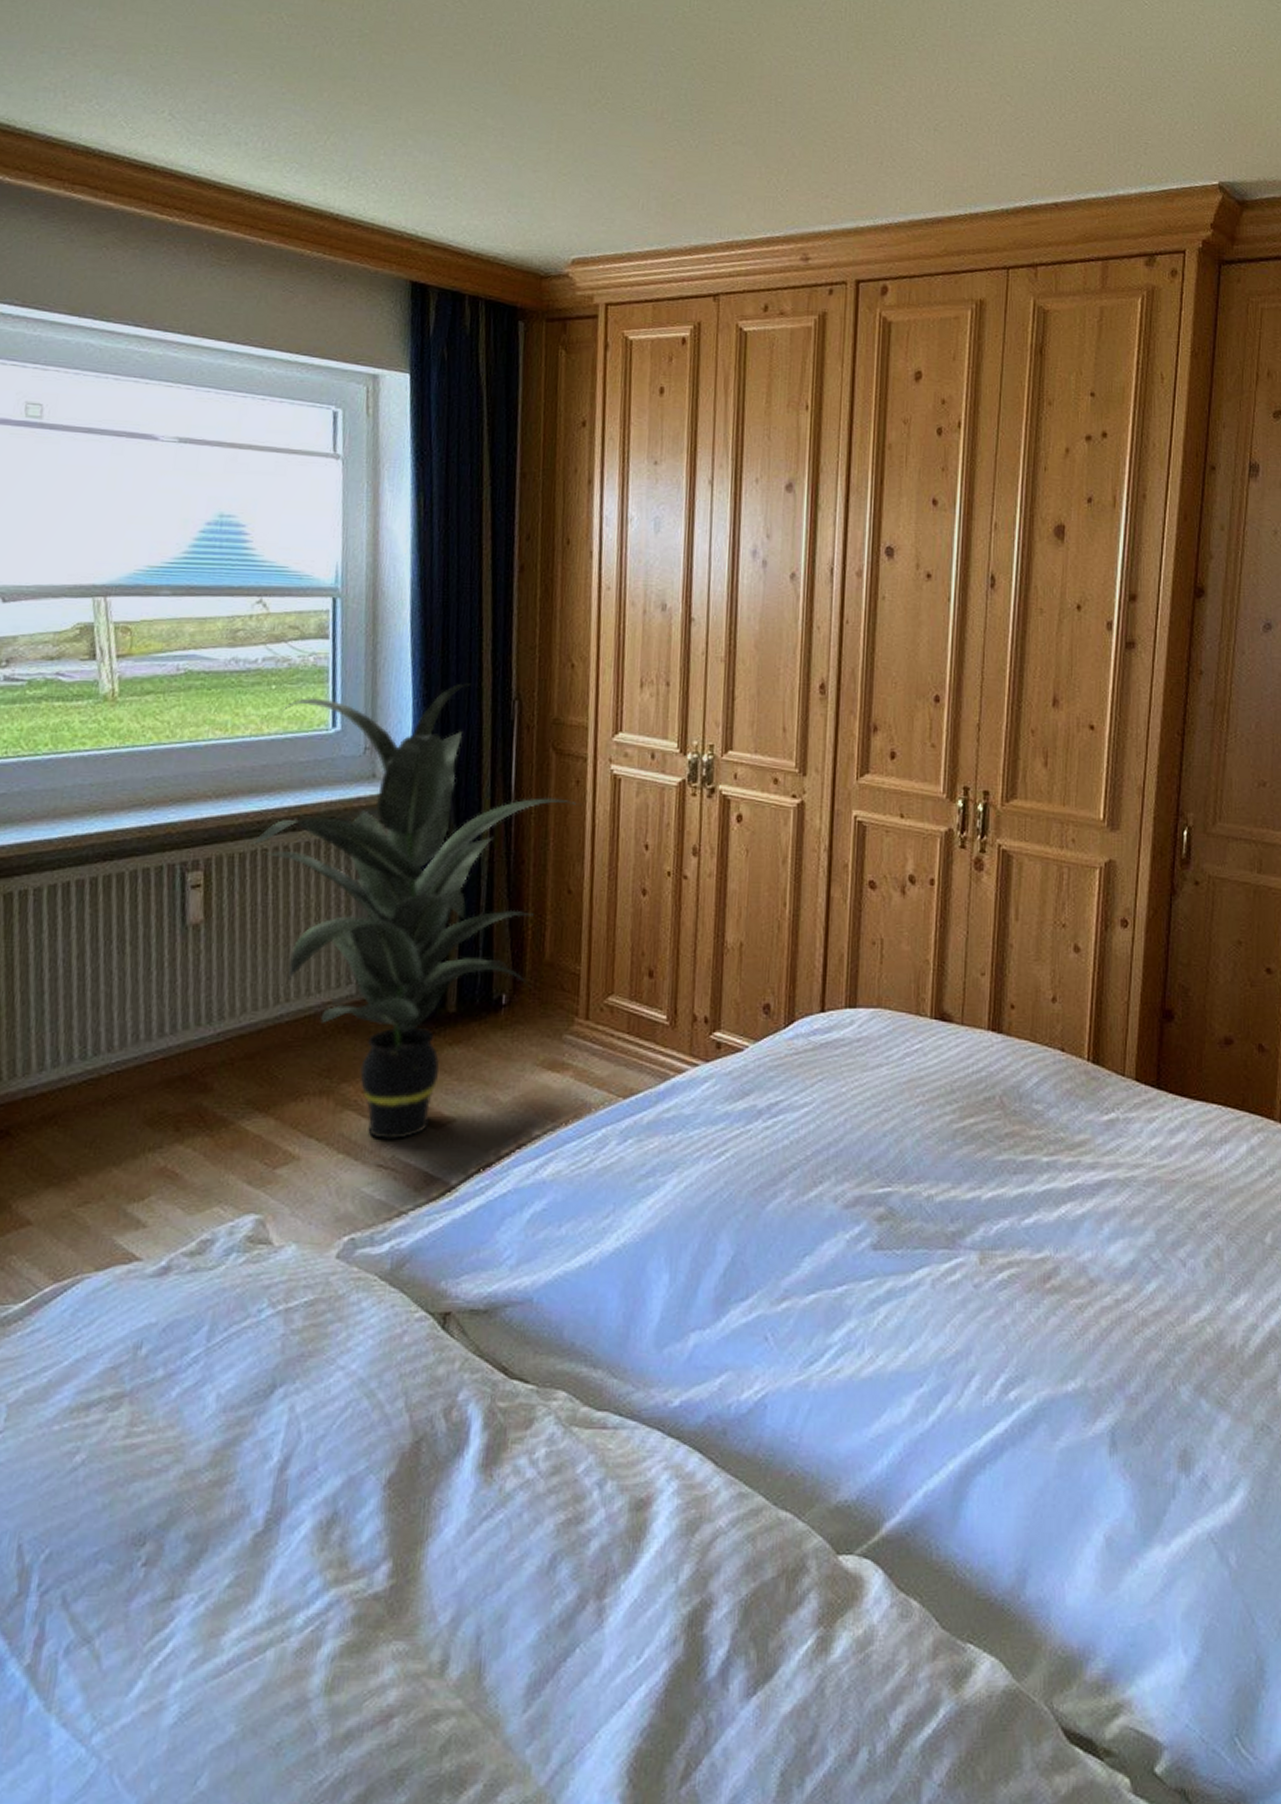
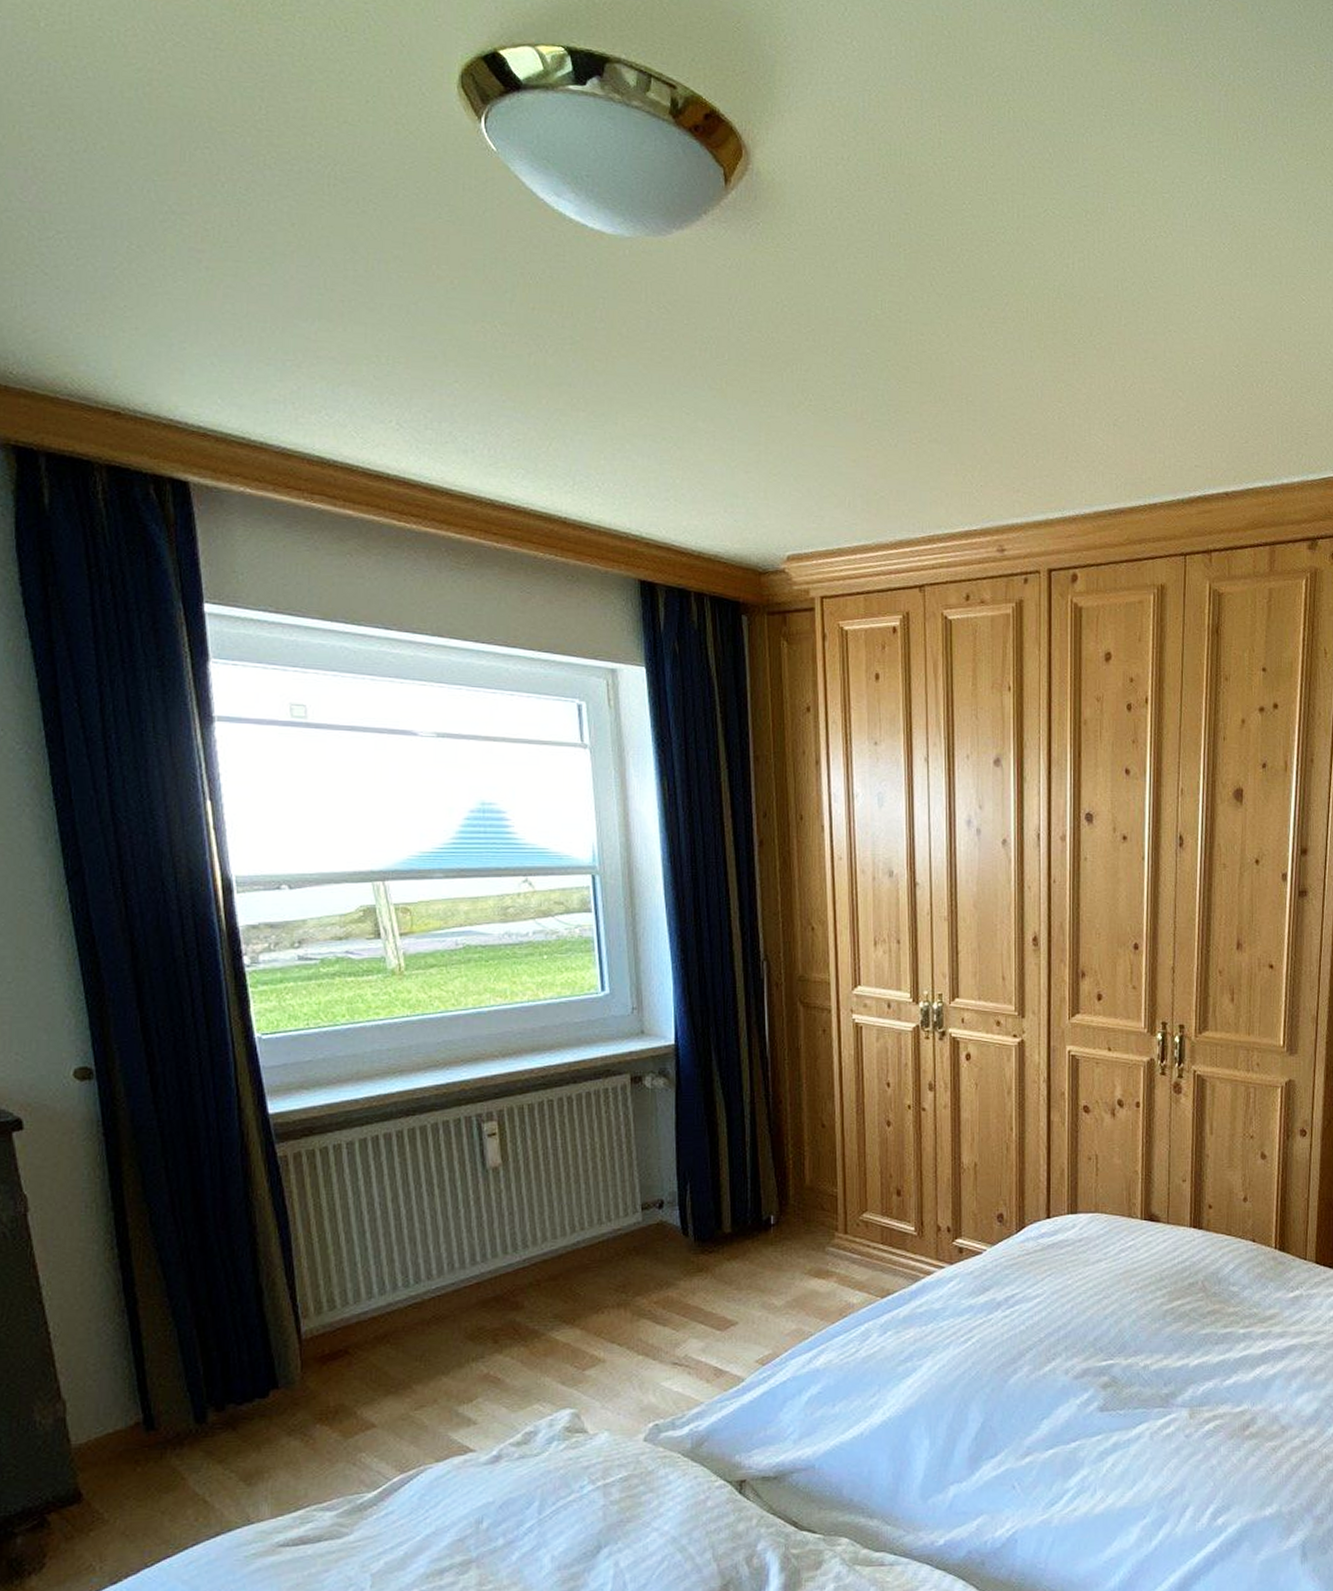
indoor plant: present [250,683,582,1141] -> none [537,947,829,1343]

